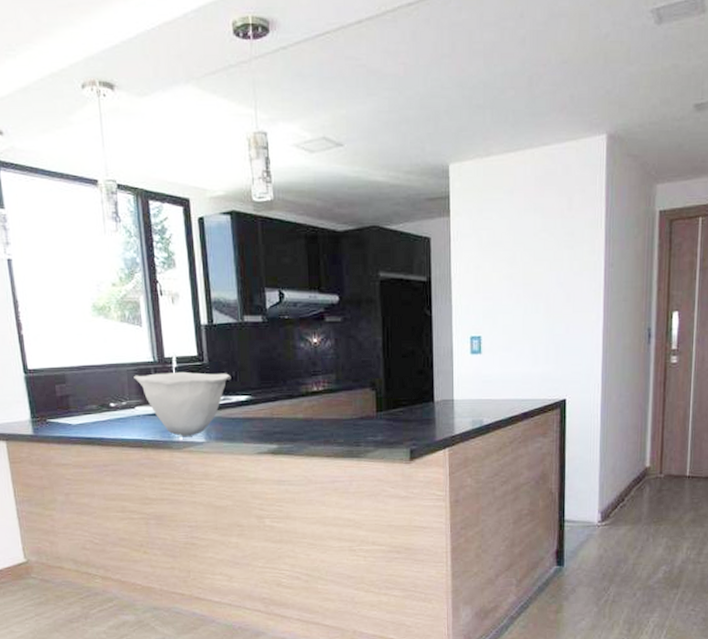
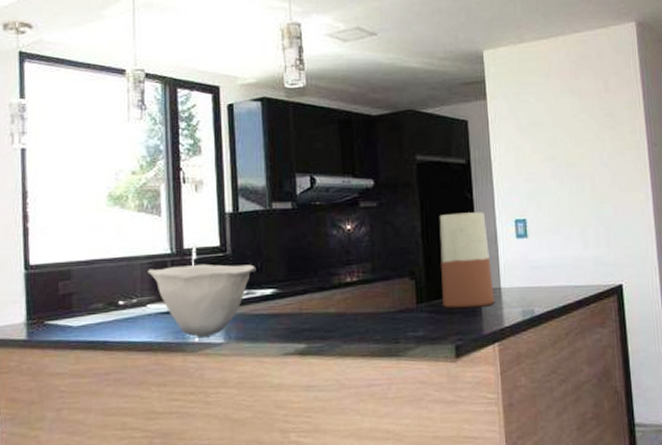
vase: none [399,328,447,418] -> present [439,212,495,310]

